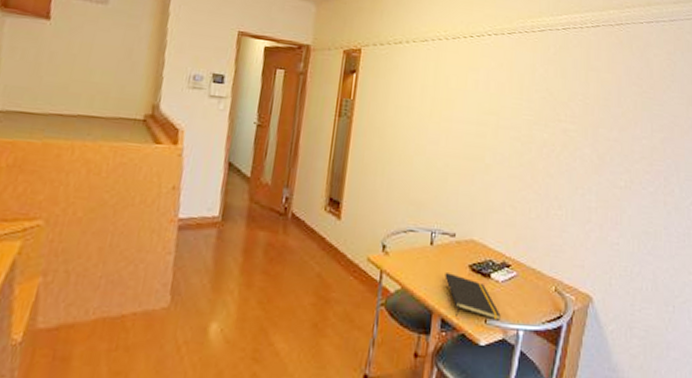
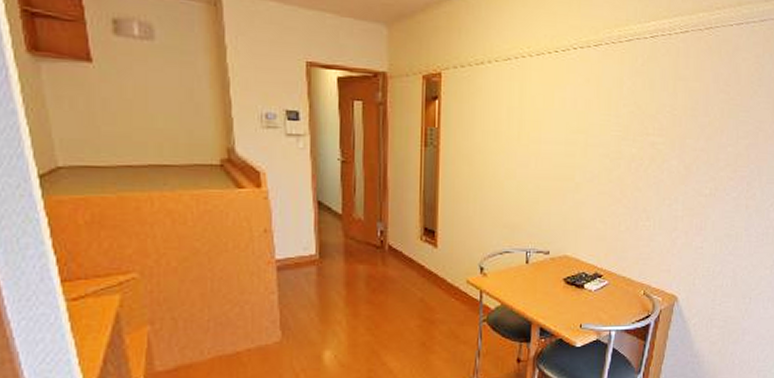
notepad: present [445,273,501,321] -> none [541,287,594,326]

